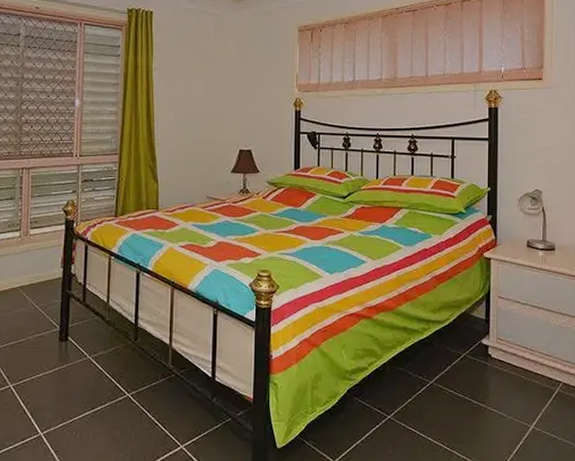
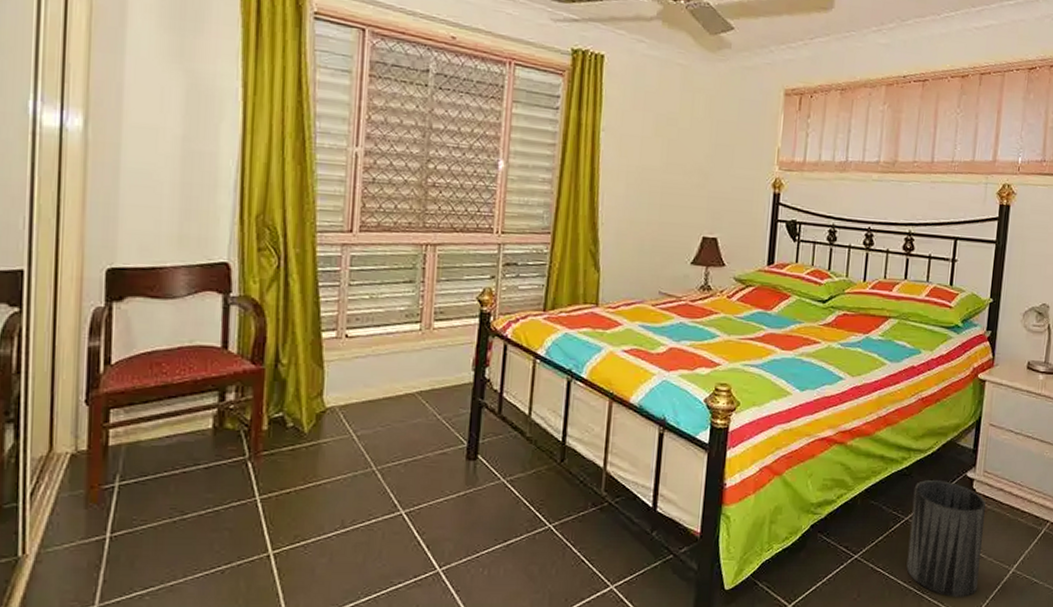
trash can: none [435,348,502,452] -> present [906,480,987,597]

